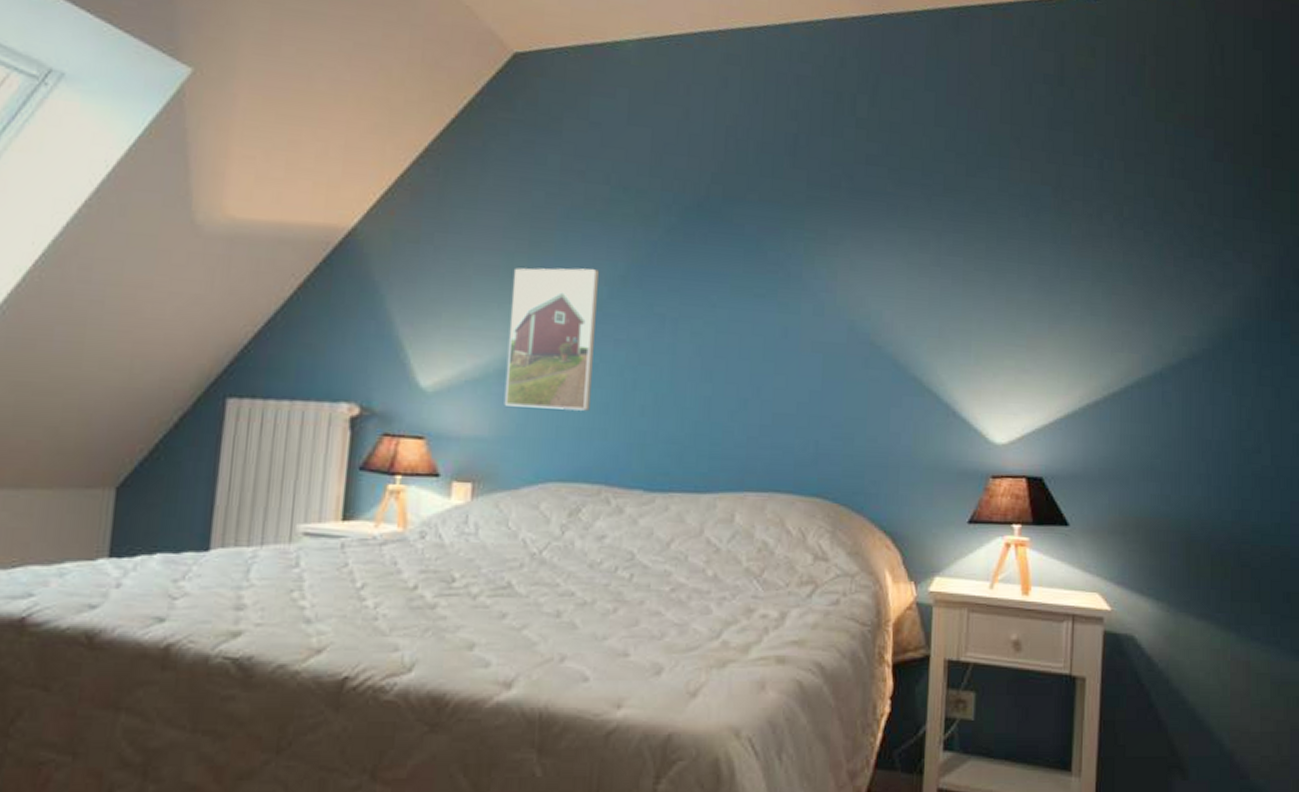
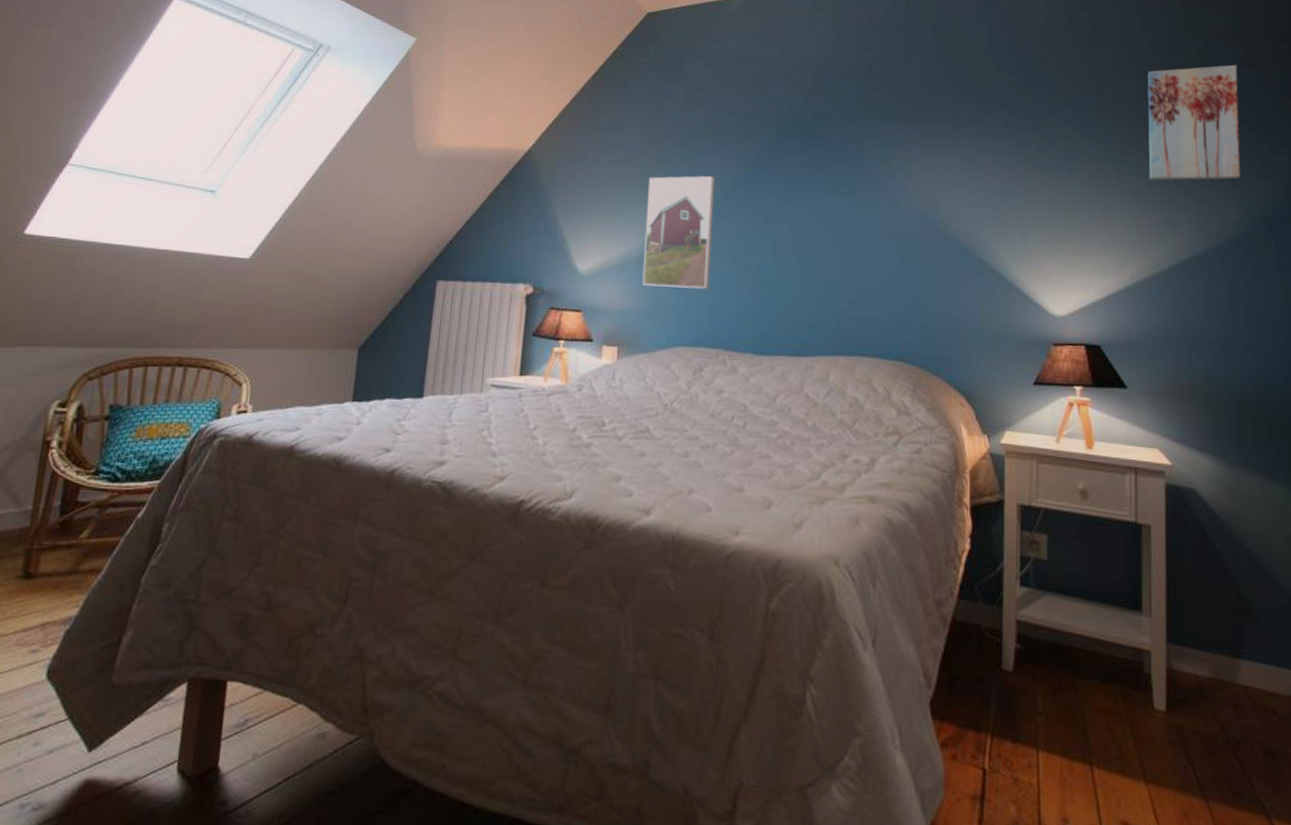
wall art: none [1105,156,1207,289] -> present [1147,64,1241,181]

